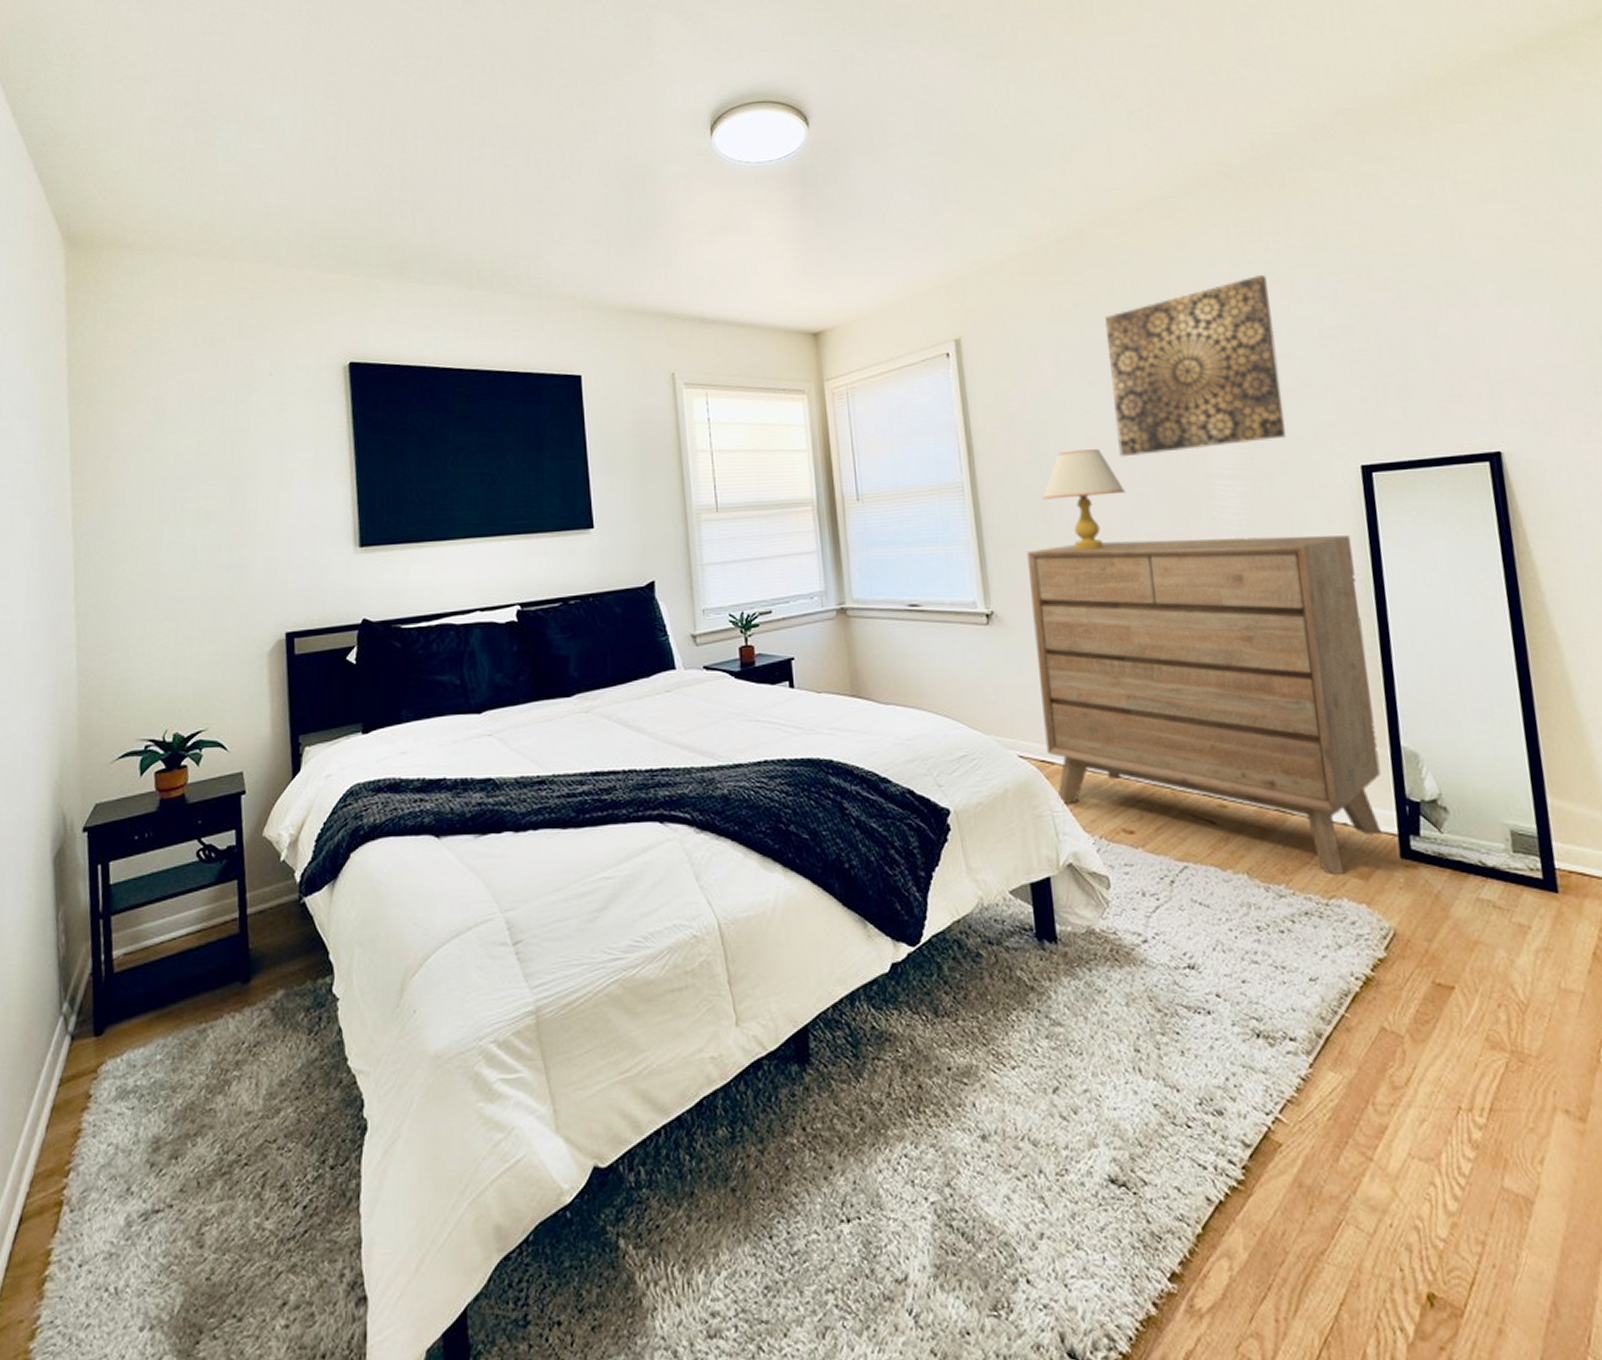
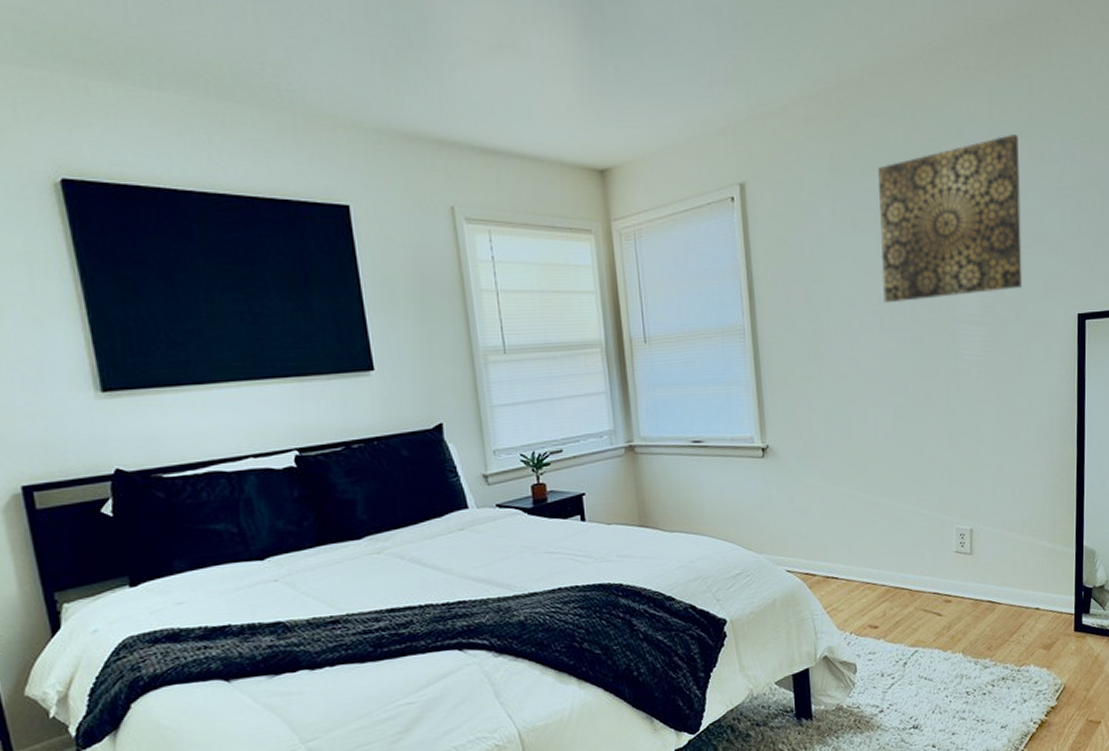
dresser: present [1026,535,1383,875] -> none [799,374,1067,648]
table lamp: present [1042,449,1125,550] -> none [815,296,887,389]

